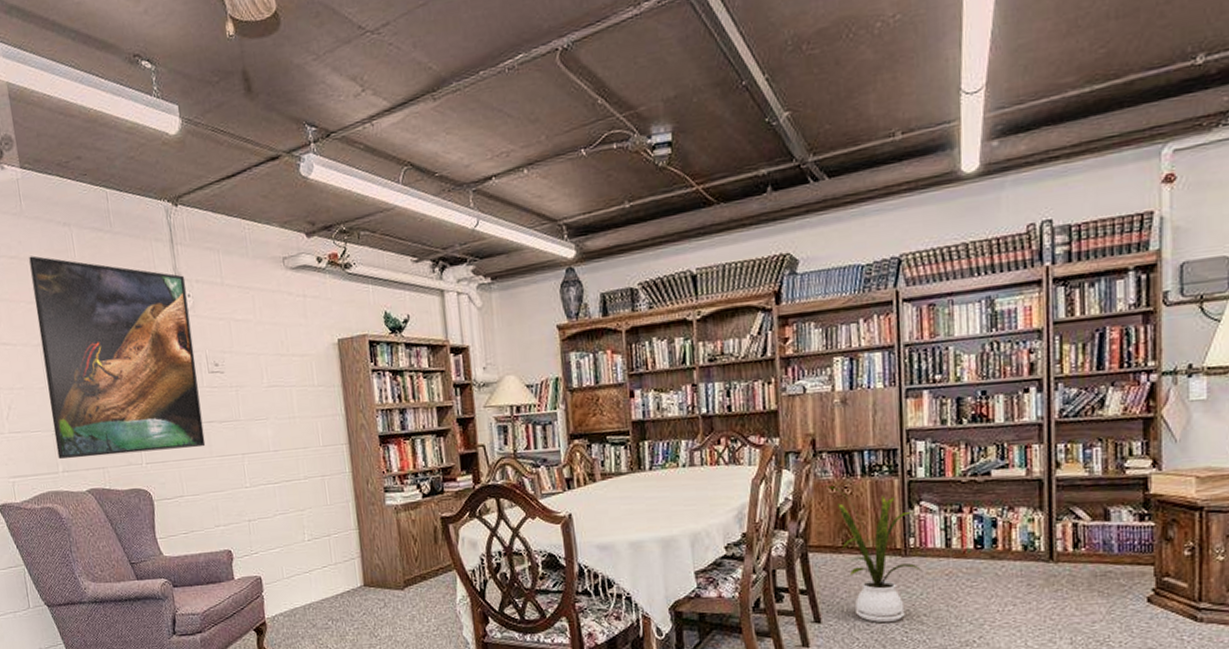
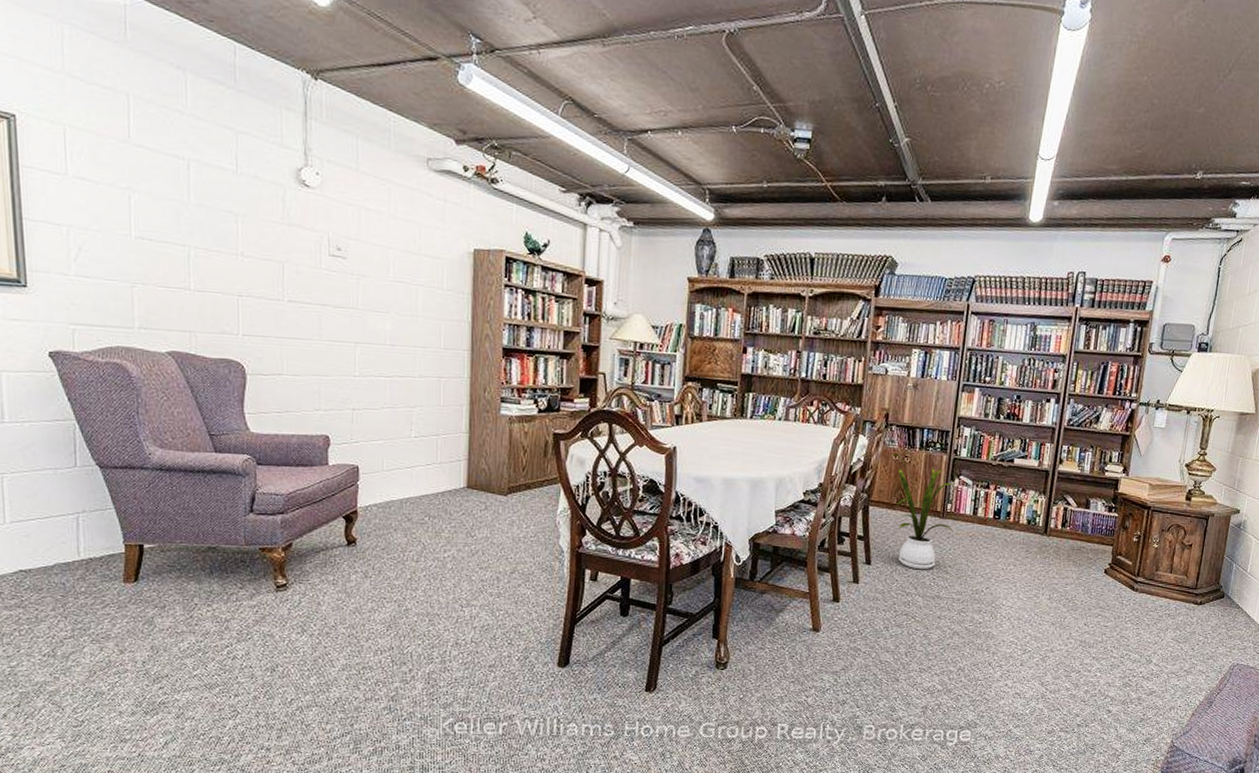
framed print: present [29,256,206,459] -> none [128,91,316,329]

